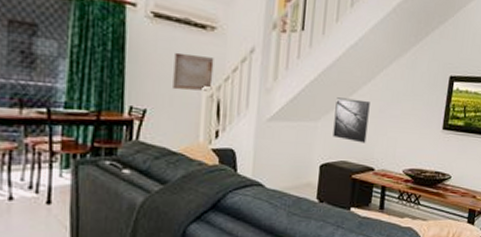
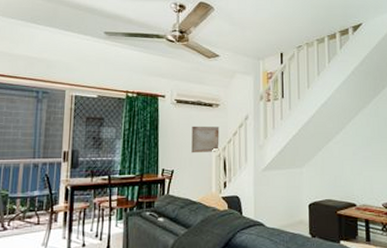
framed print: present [333,97,370,144] -> none [315,146,345,183]

